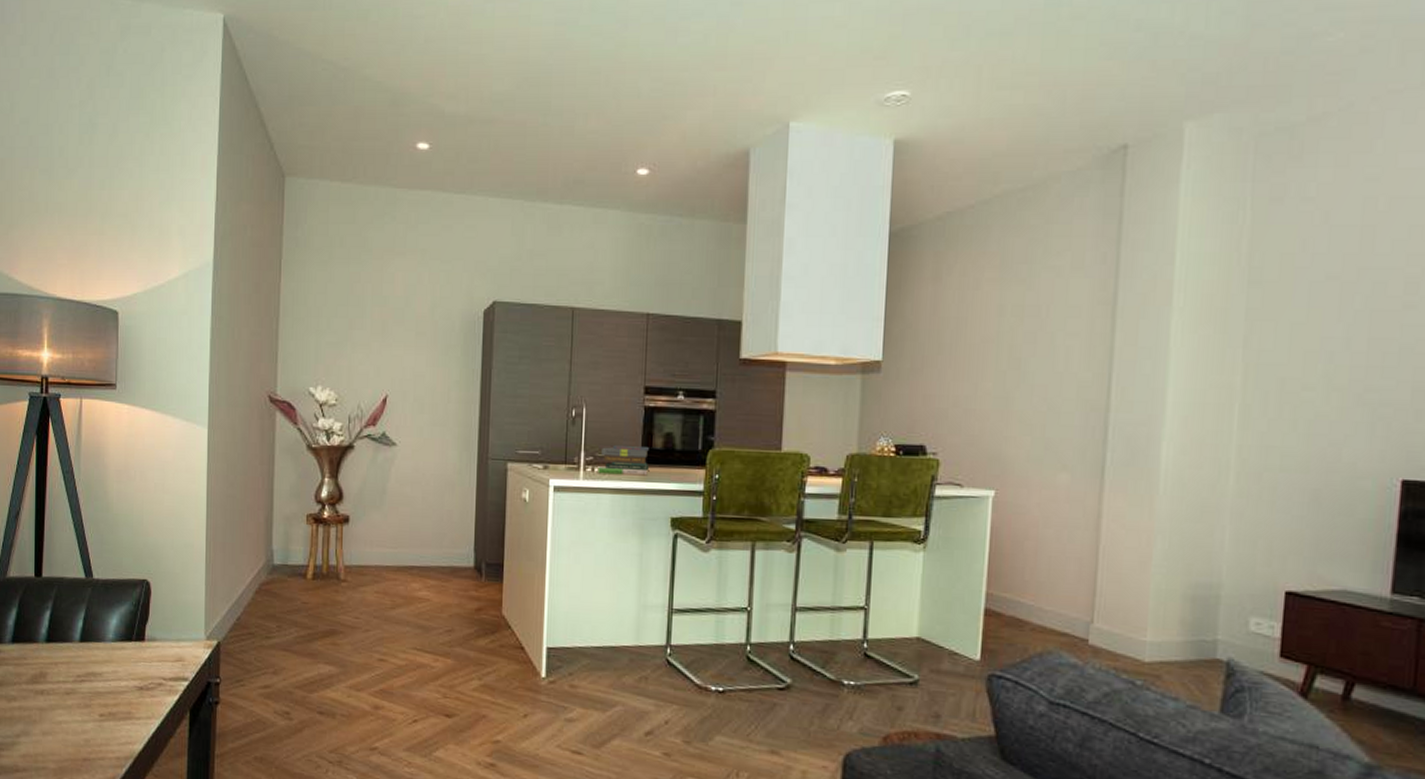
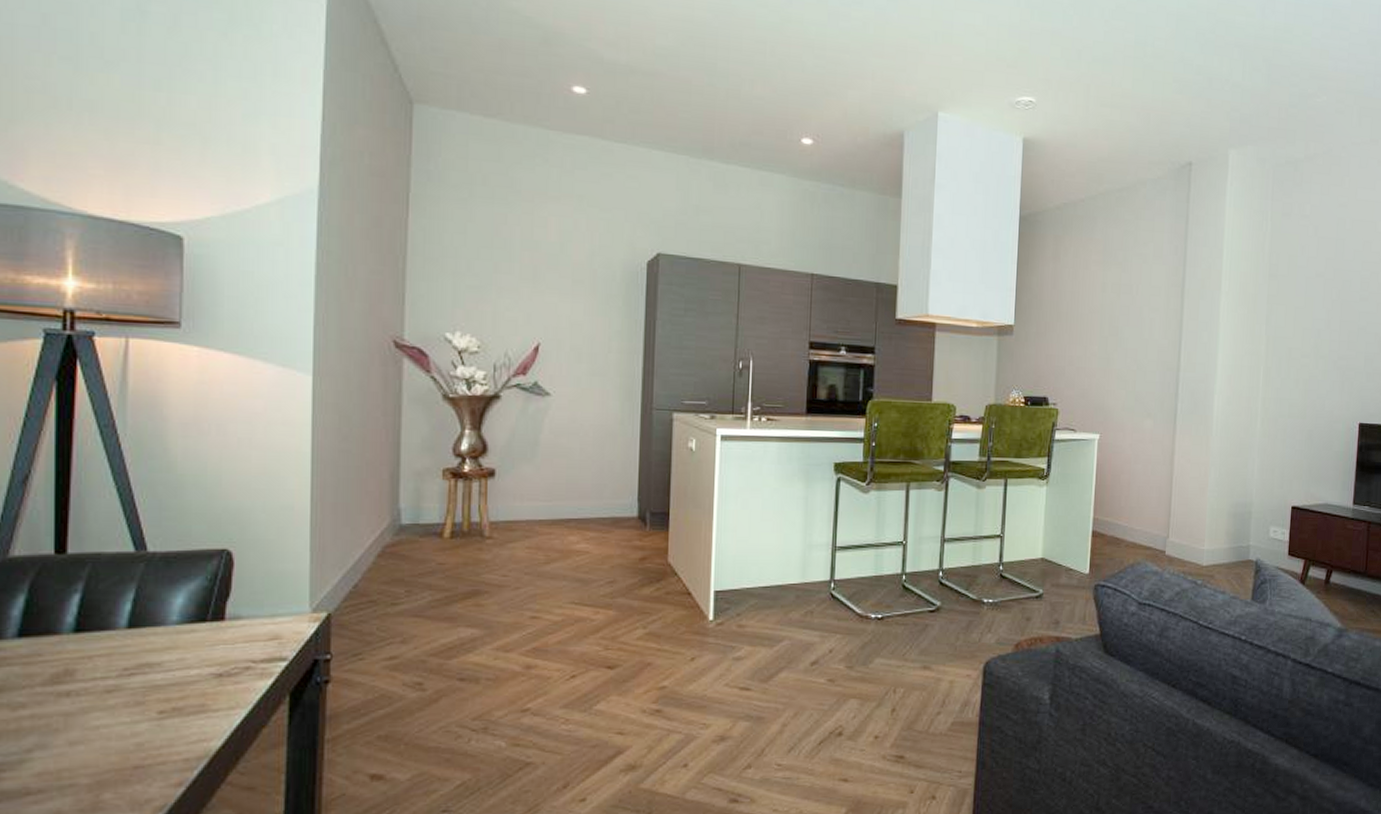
books: present [596,446,649,476] -> none [763,396,814,425]

